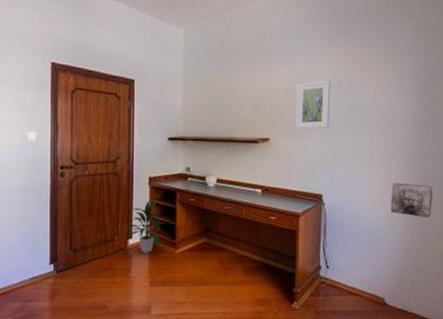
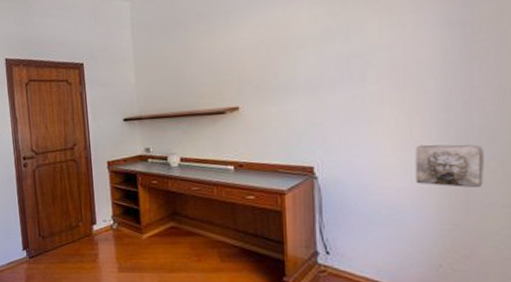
indoor plant: present [125,200,165,254] -> none [89,185,128,240]
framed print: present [295,80,330,129] -> none [268,27,316,91]

